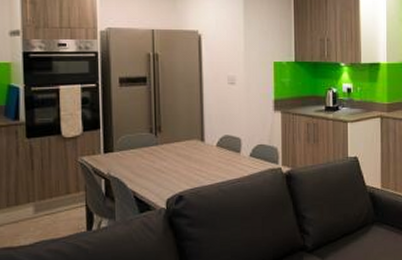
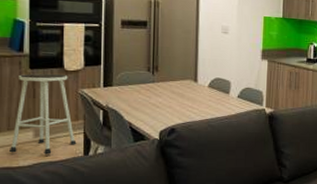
stool: none [9,141,79,231] -> present [8,73,77,154]

